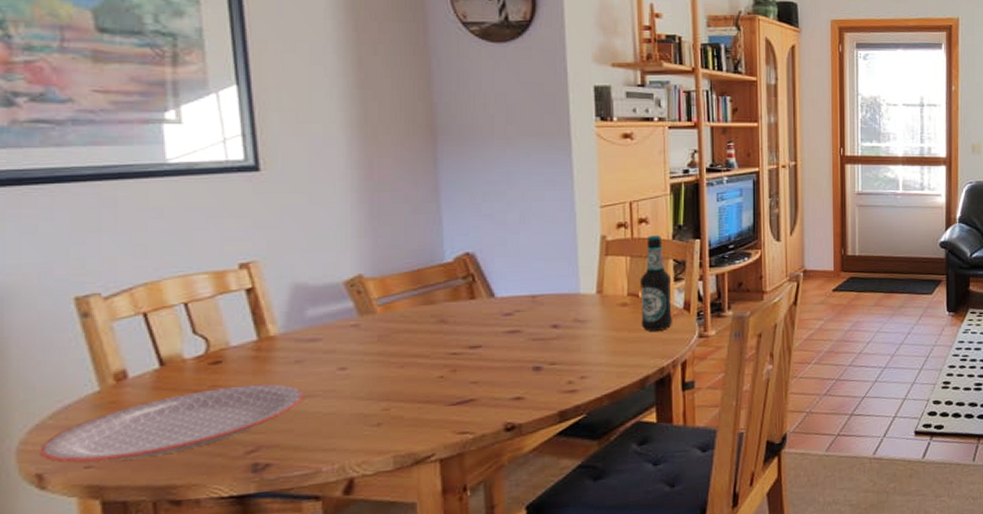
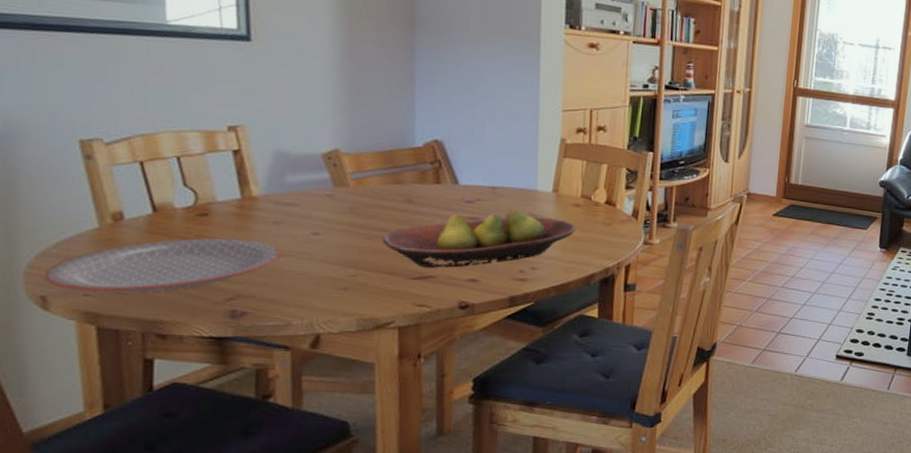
fruit bowl: none [416,316,625,391] -> present [382,208,576,268]
bottle: present [640,235,672,331] -> none [591,143,623,234]

